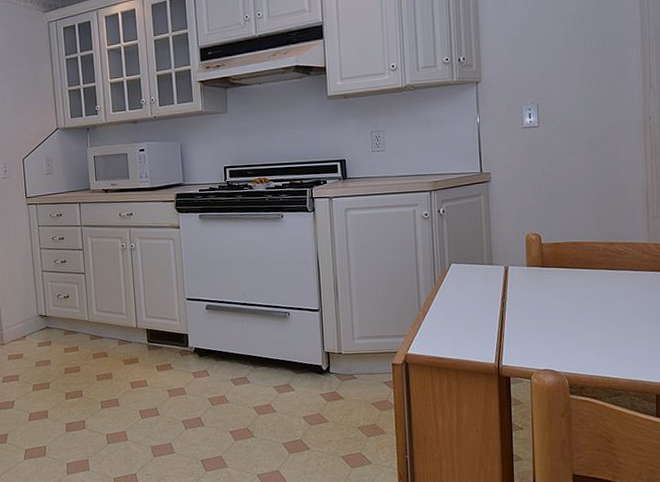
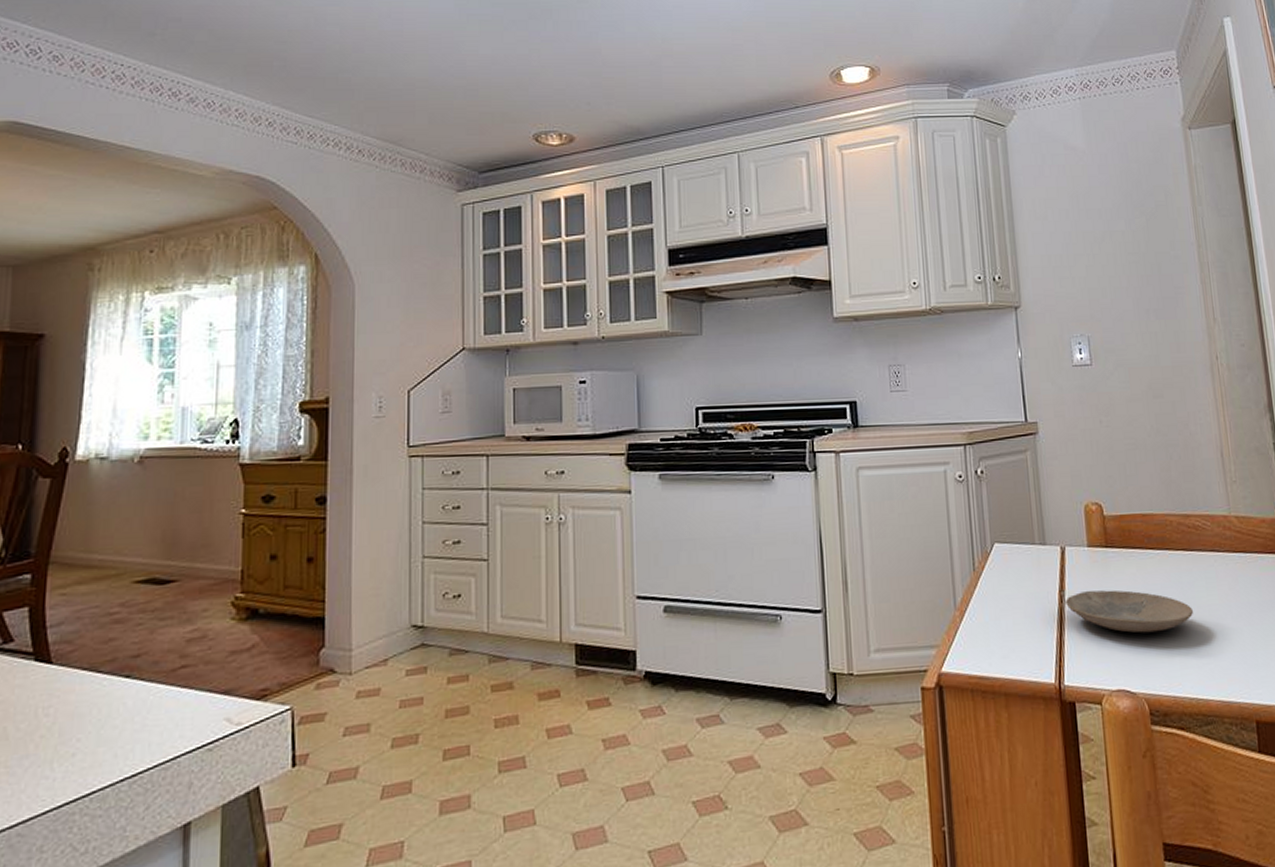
plate: none [506,298,611,330] -> present [1065,590,1193,634]

